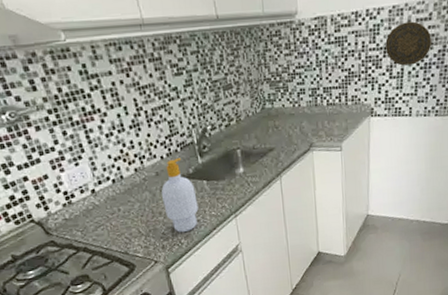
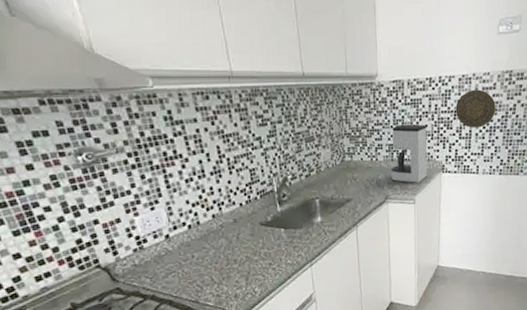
soap bottle: present [161,157,199,233] -> none [237,205,274,281]
coffee maker: none [314,65,355,130] -> present [390,124,428,184]

